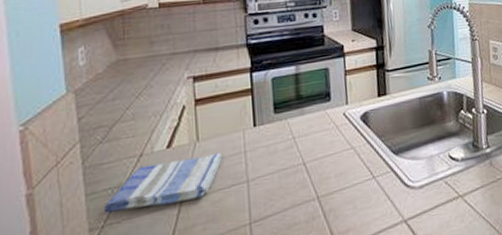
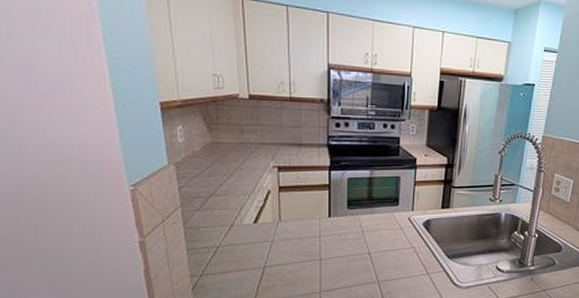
dish towel: present [103,152,223,213] -> none [201,233,301,267]

